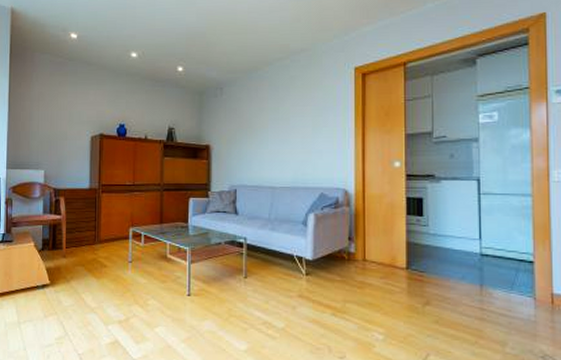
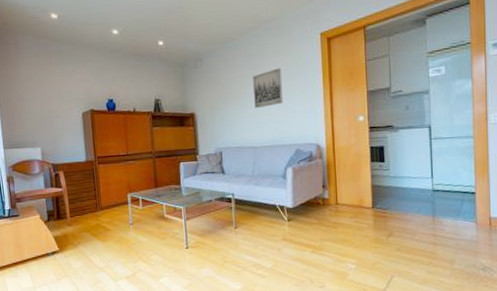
wall art: none [277,103,309,144] -> present [253,68,284,108]

